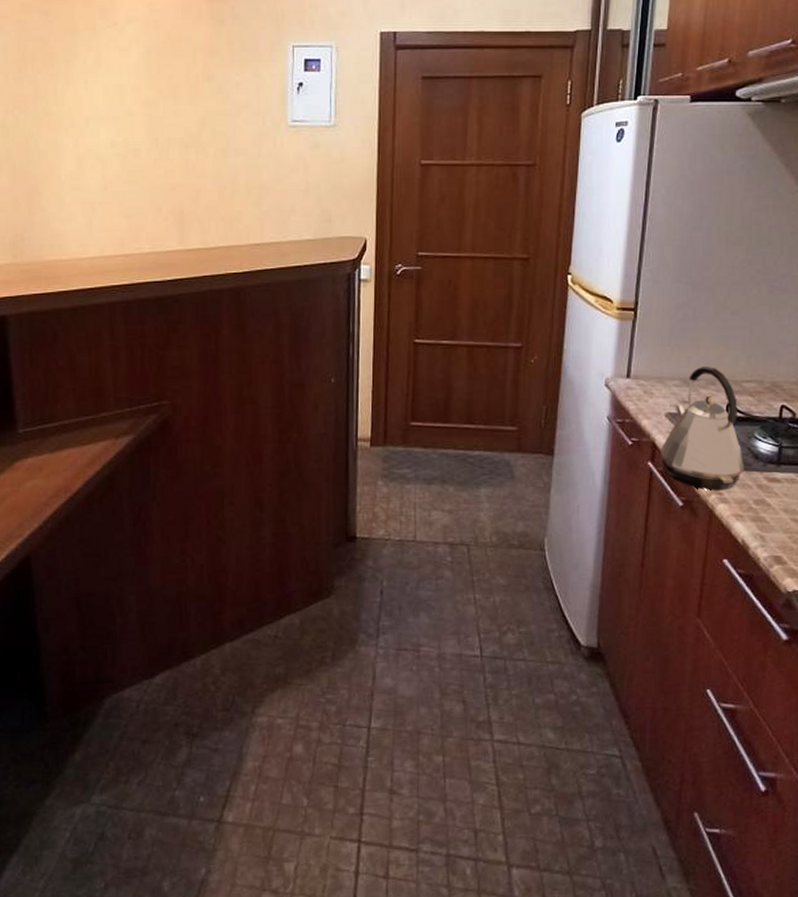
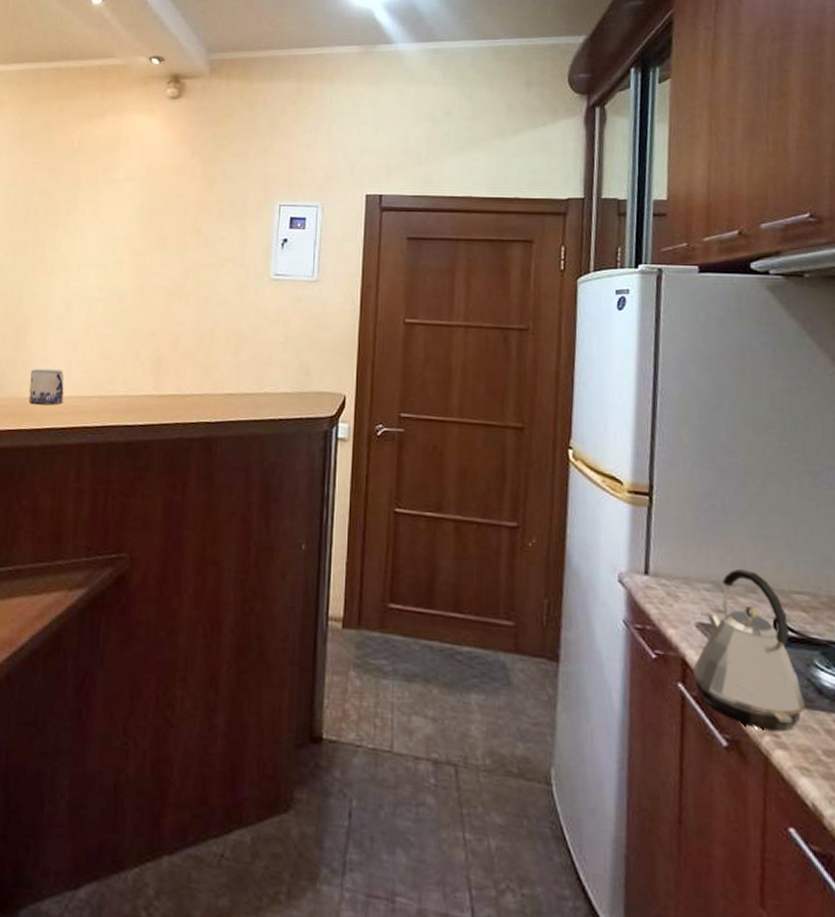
mug: none [49,230,88,267] -> present [28,368,65,406]

